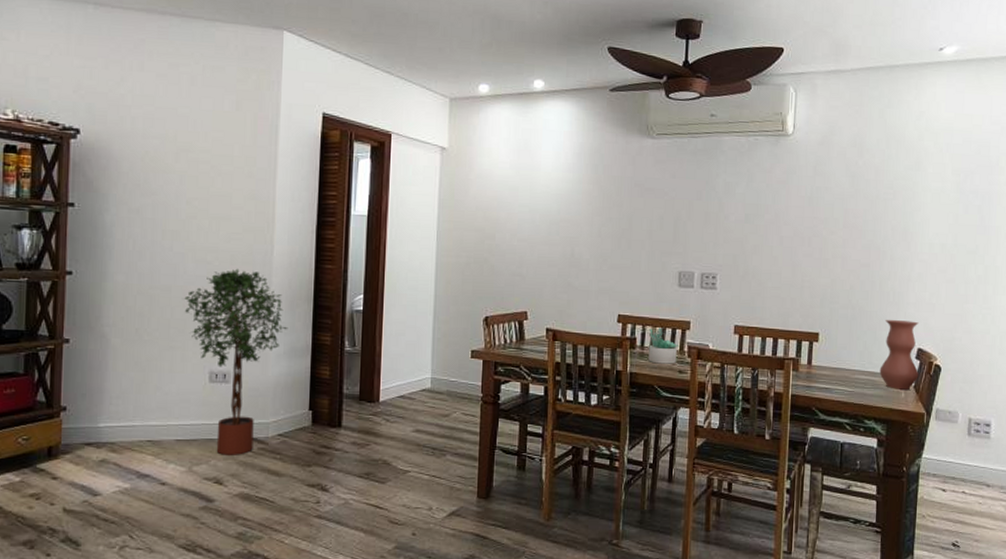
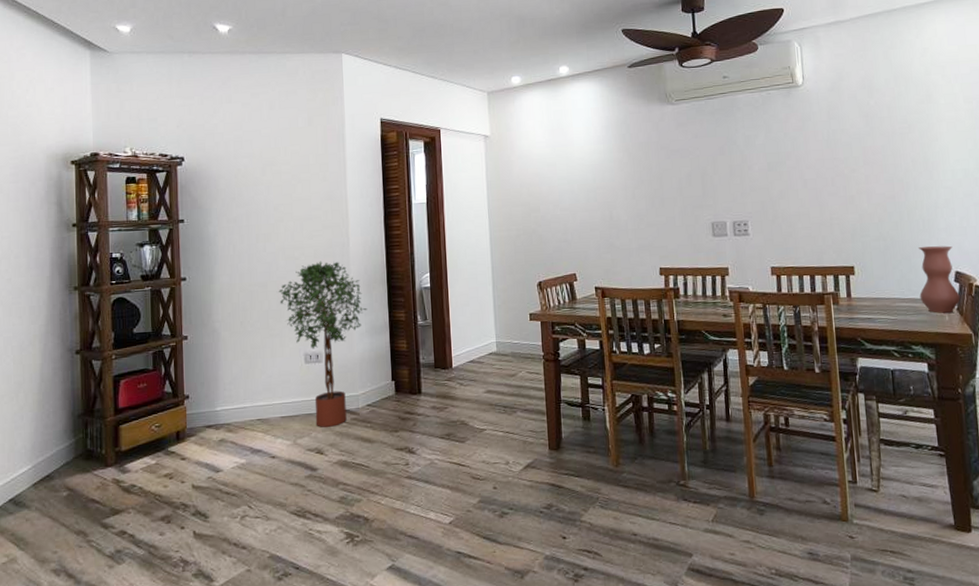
succulent plant: present [648,327,680,364] -> none [690,276,721,310]

